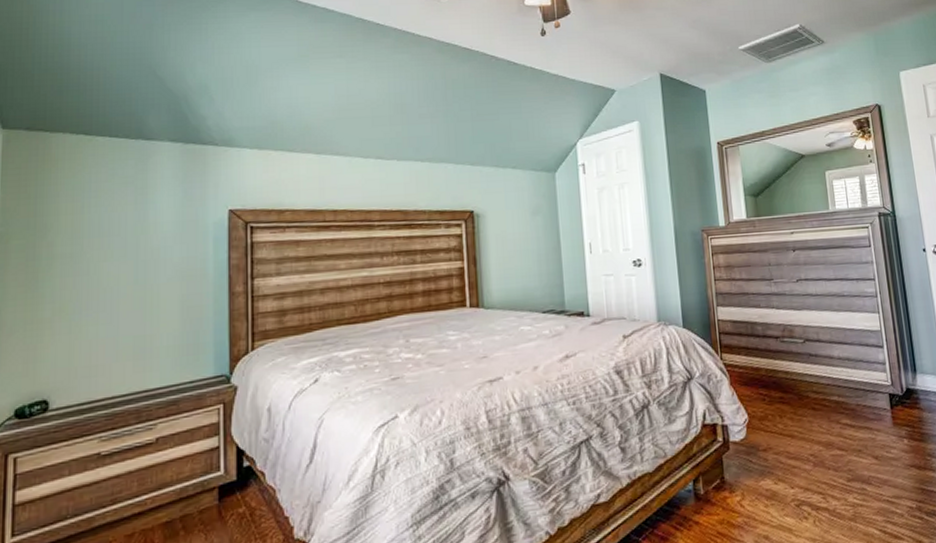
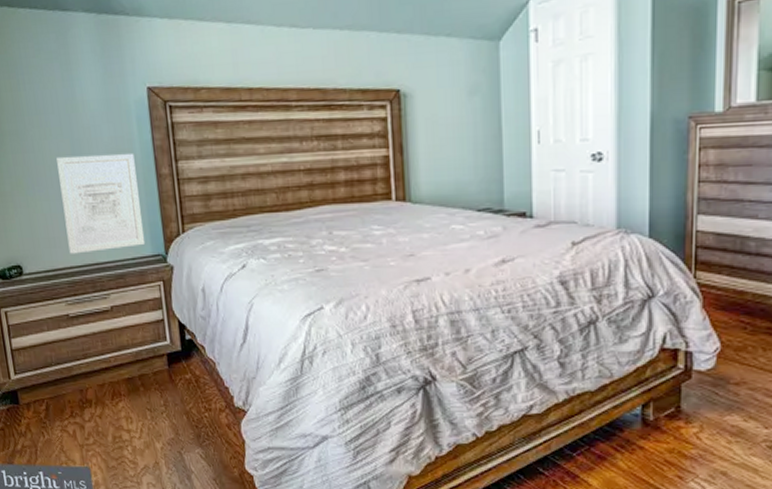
wall art: none [114,273,208,382] -> present [57,154,146,254]

